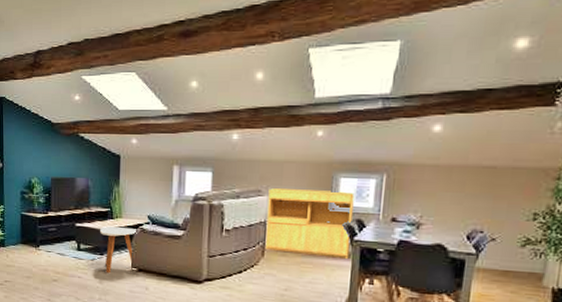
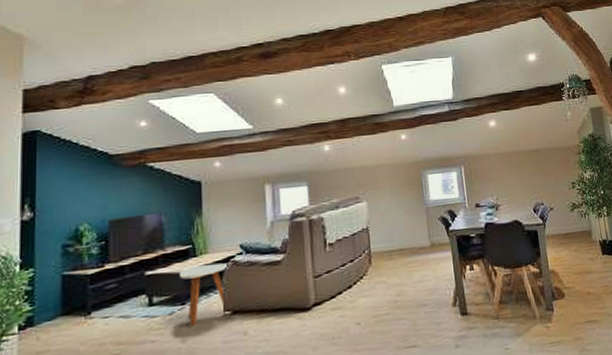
bookcase: present [265,188,355,259] -> none [366,185,449,257]

